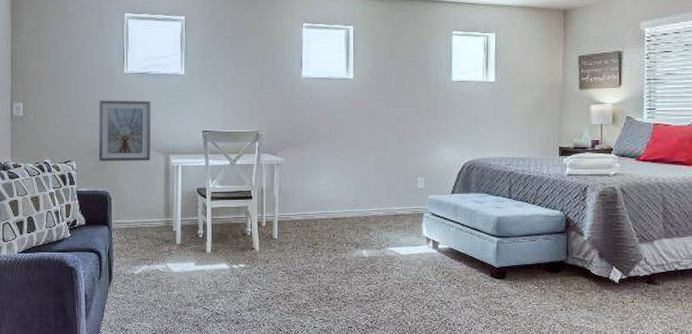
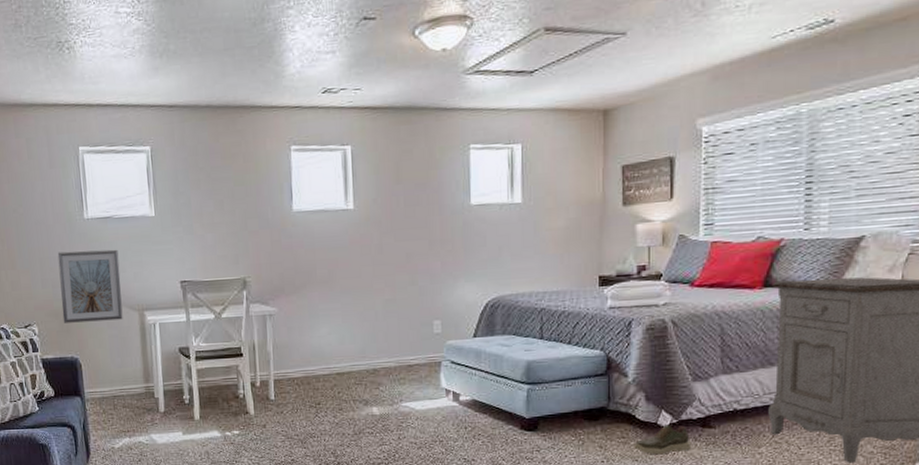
shoe: none [589,280,639,306] -> present [634,424,692,455]

